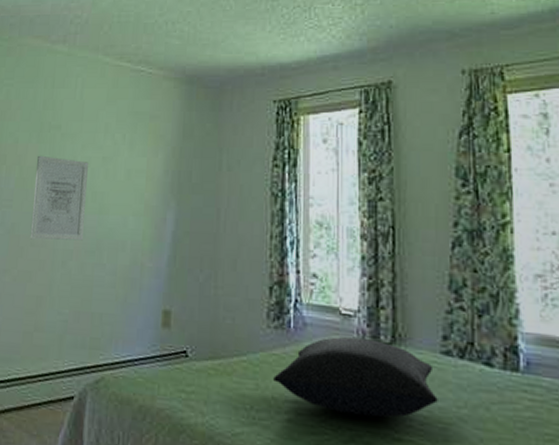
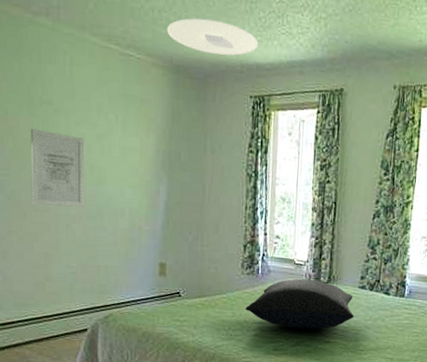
ceiling light: none [180,24,282,60] -> present [167,18,259,56]

